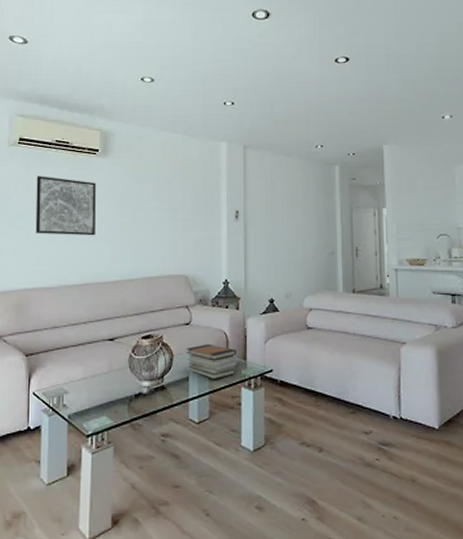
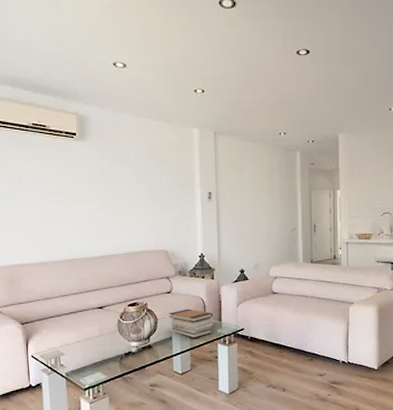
wall art: present [35,176,96,236] -> none [16,158,79,216]

